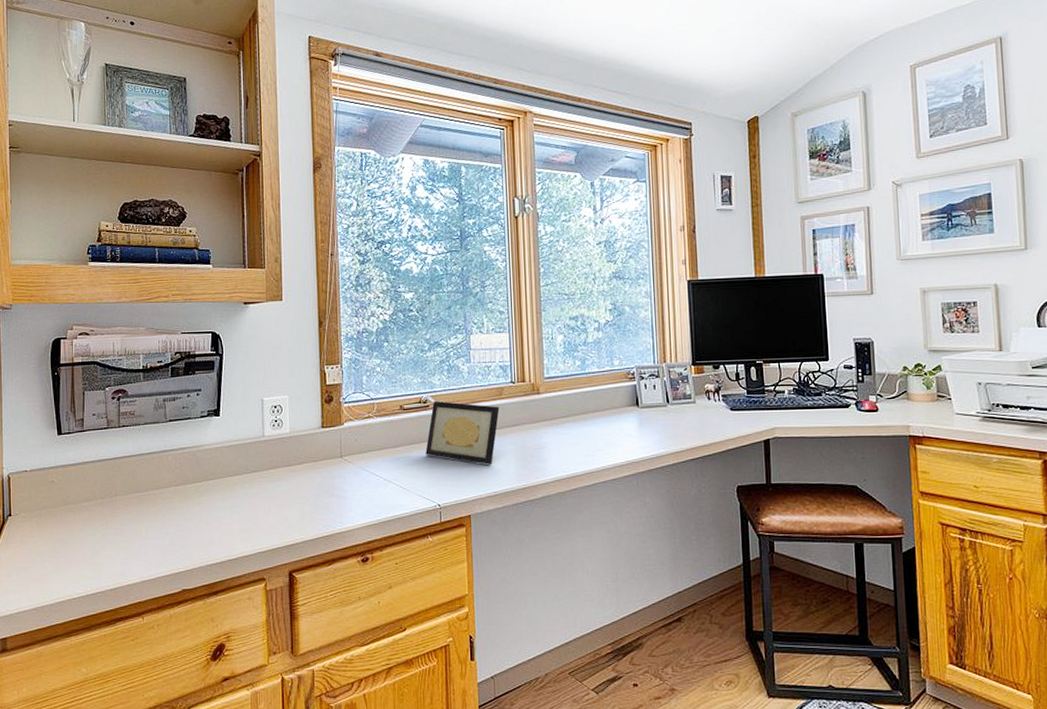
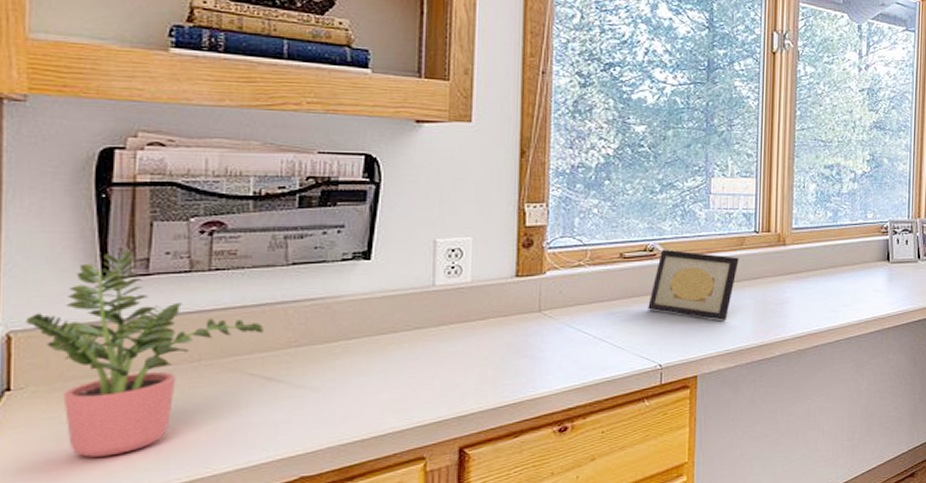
potted plant: none [17,413,154,567] -> present [25,250,264,458]

